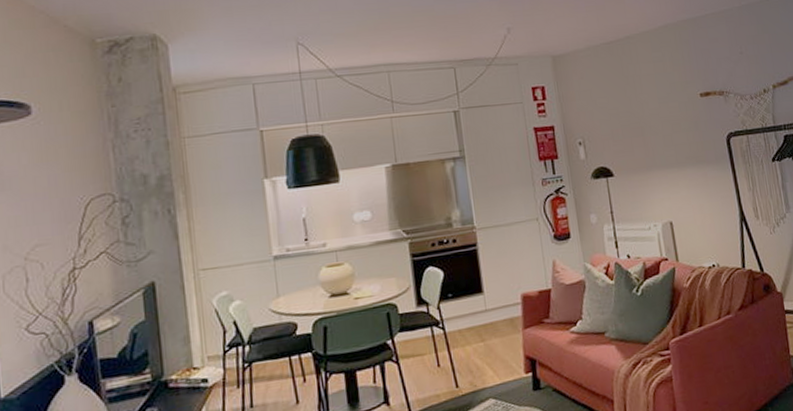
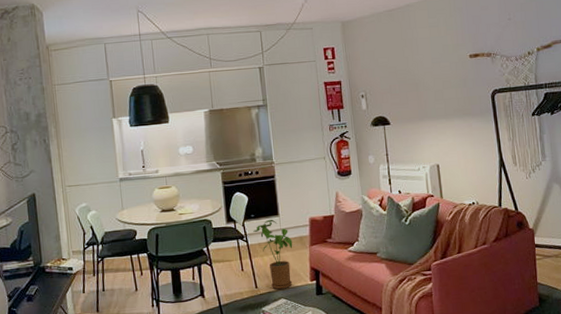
house plant: none [451,298,503,388] -> present [253,219,293,290]

